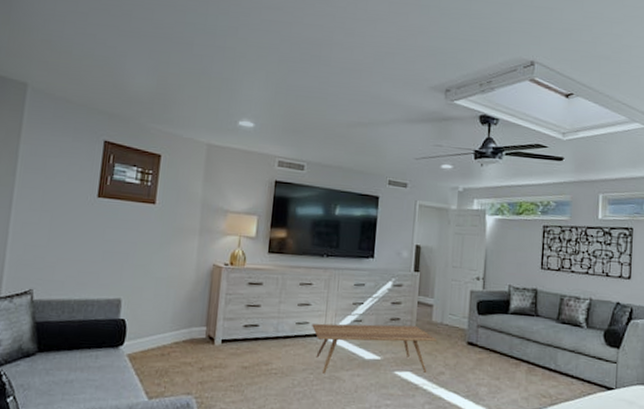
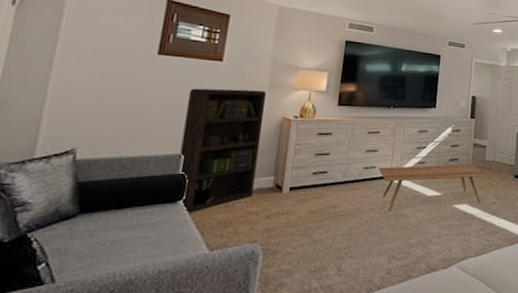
bookcase: none [119,232,197,360] -> present [179,88,267,213]

